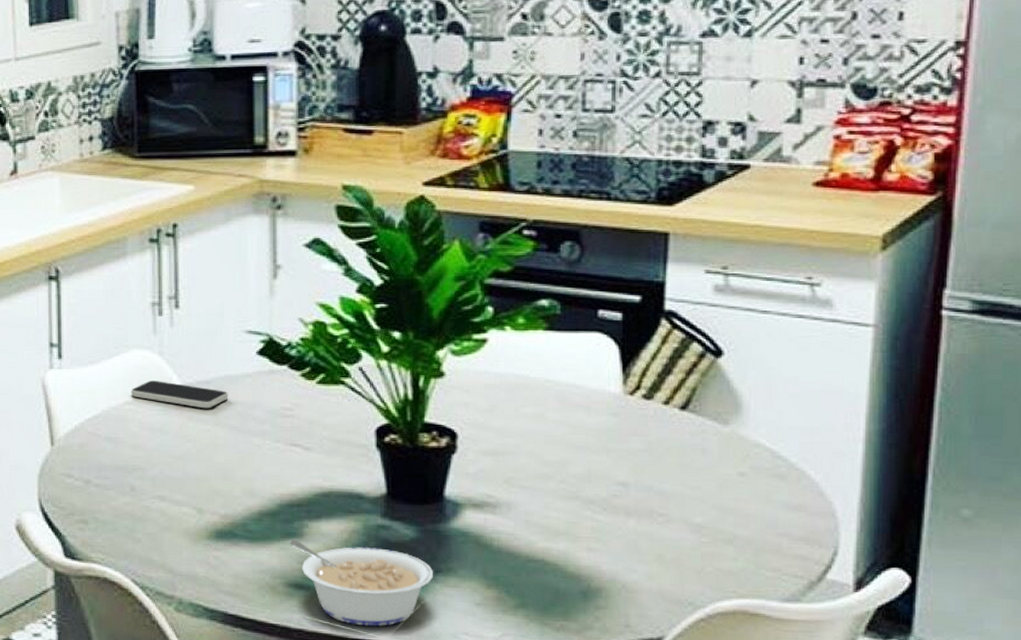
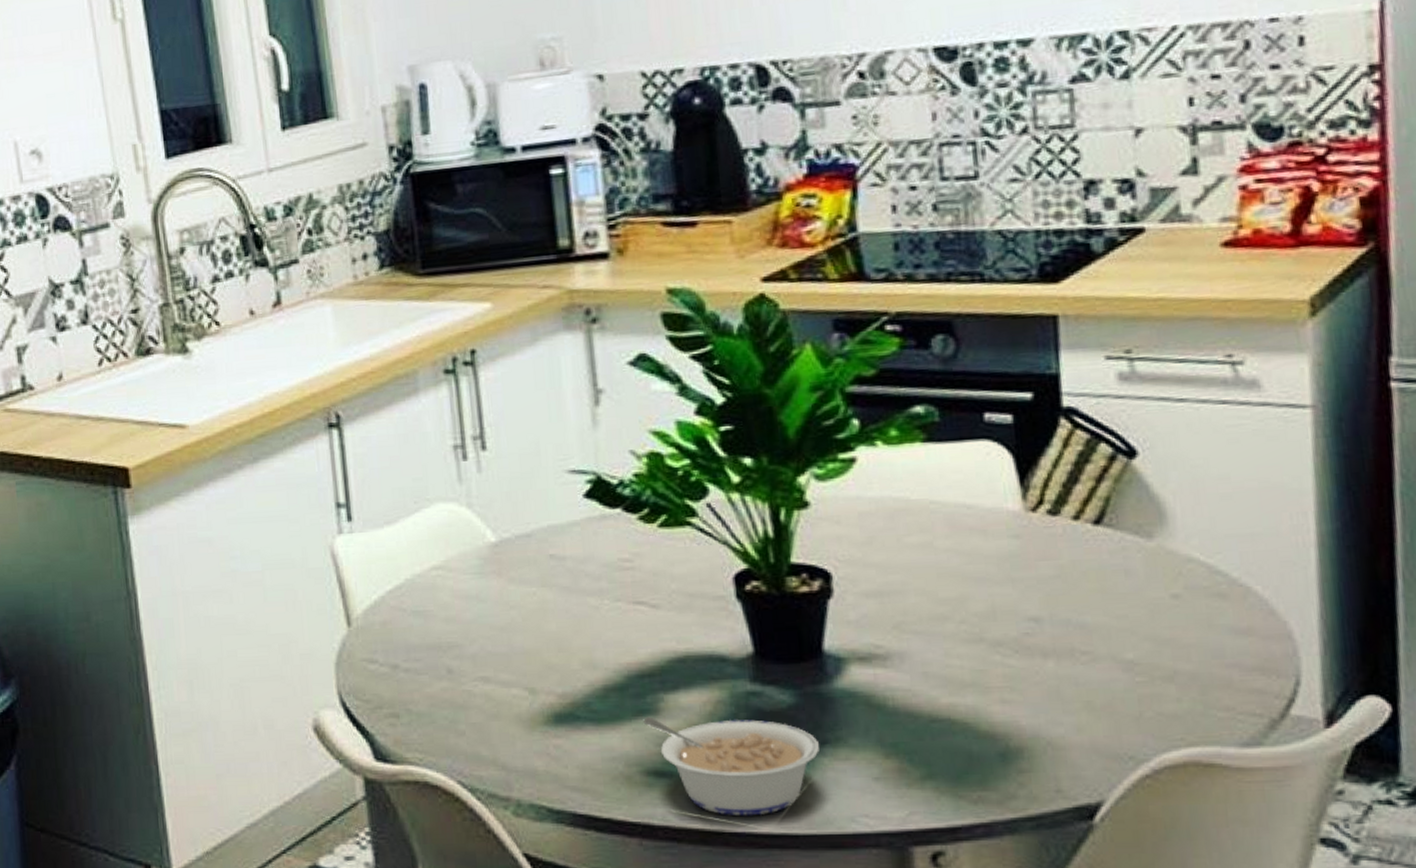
smartphone: present [130,381,229,409] -> none [437,538,555,568]

